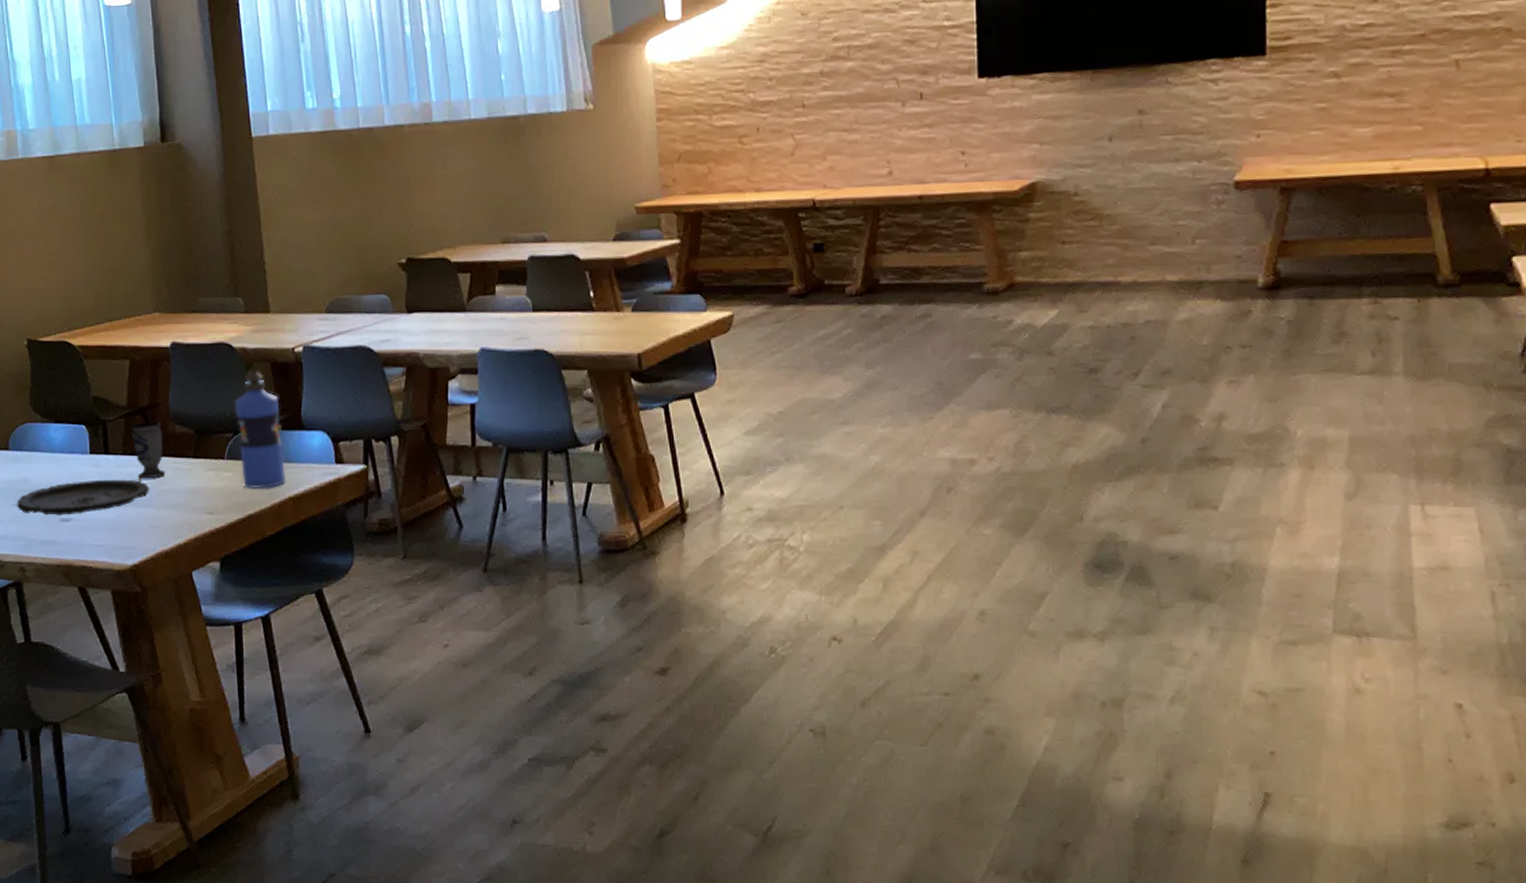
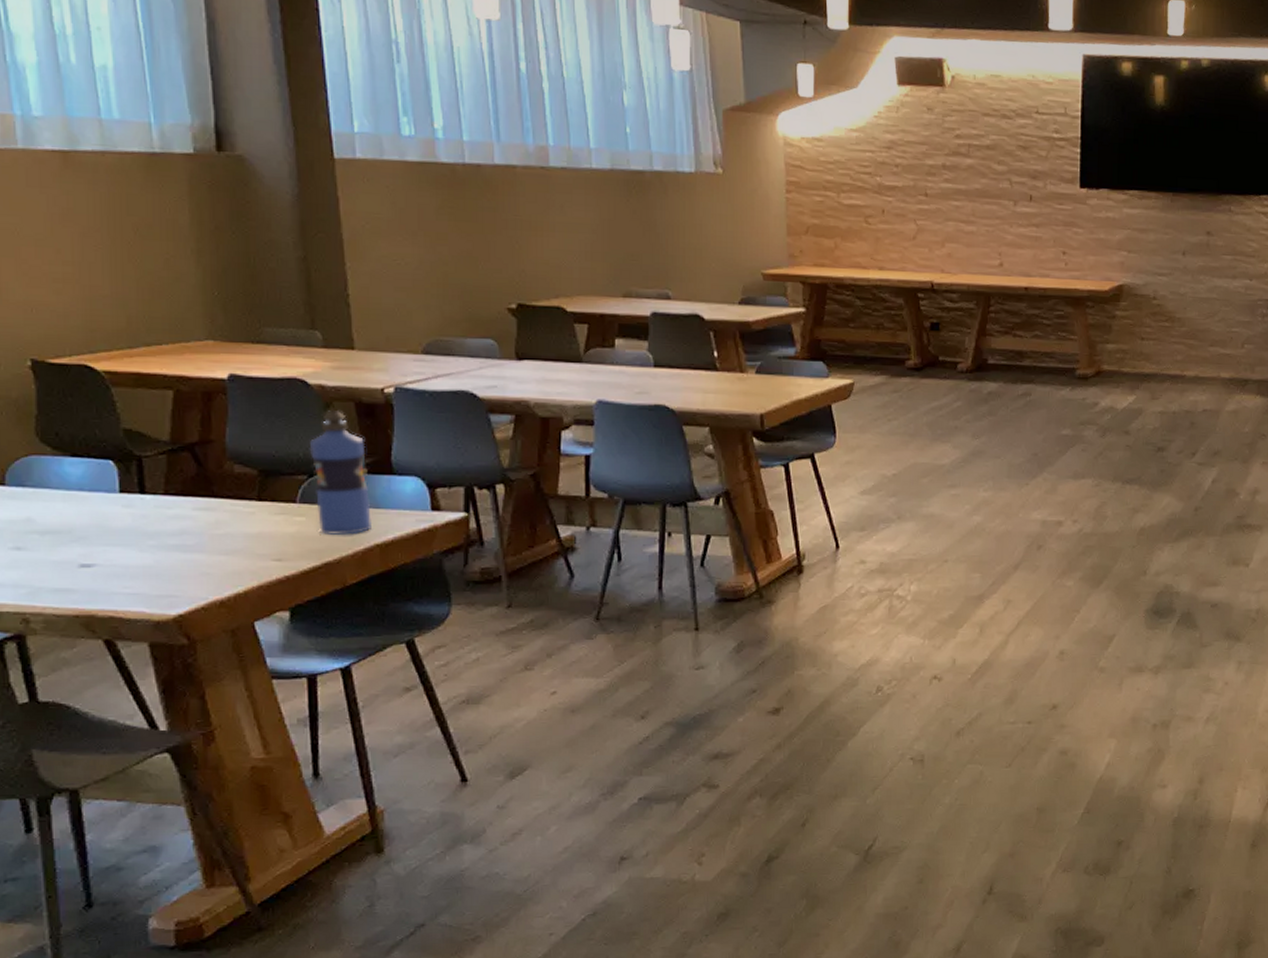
plate: present [17,479,149,515] -> none [17,521,199,560]
cup: present [131,422,166,479] -> none [175,459,221,522]

